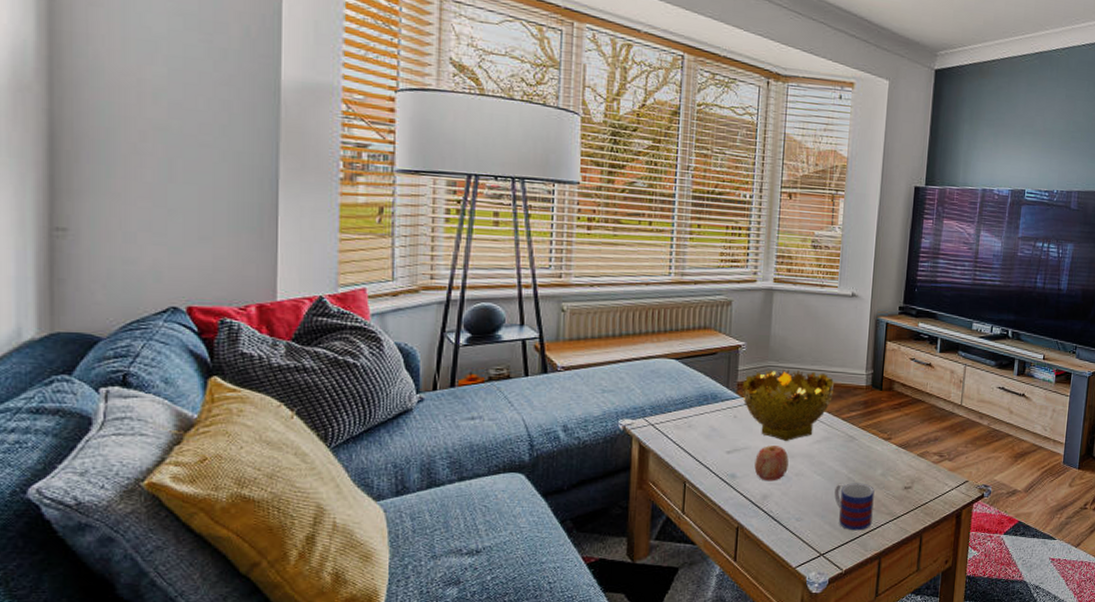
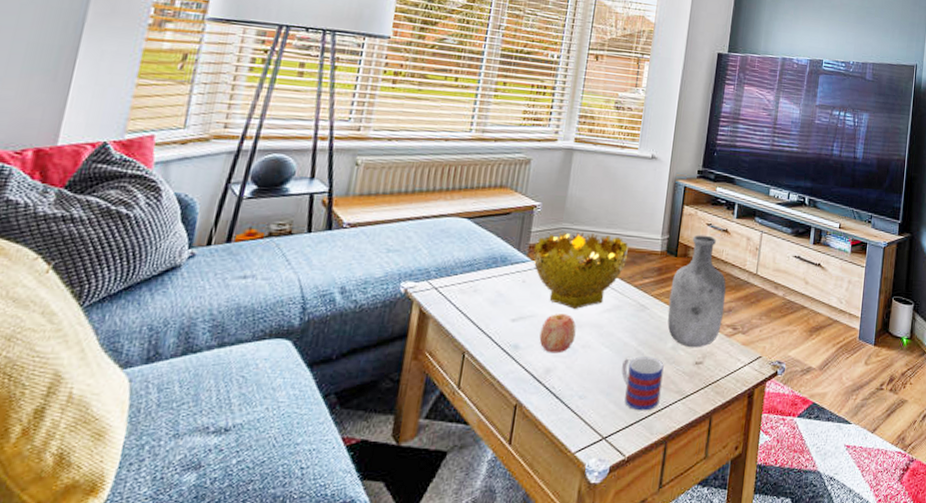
vase: none [875,369,932,474] -> present [667,235,726,348]

